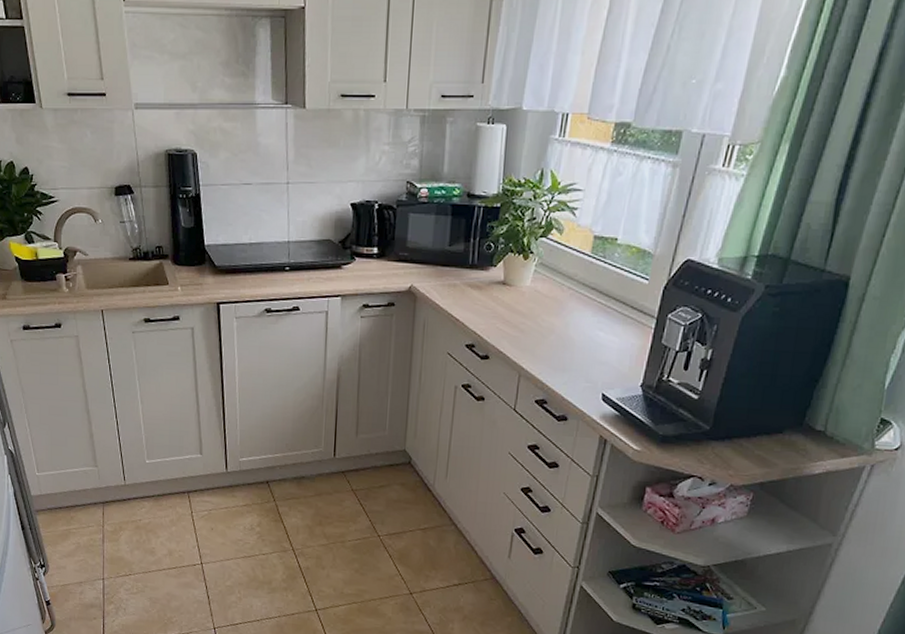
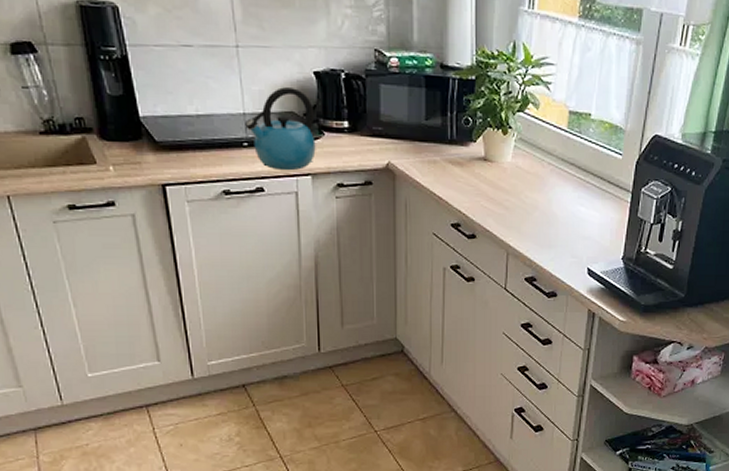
kettle: none [288,218,349,293] -> present [245,87,316,171]

